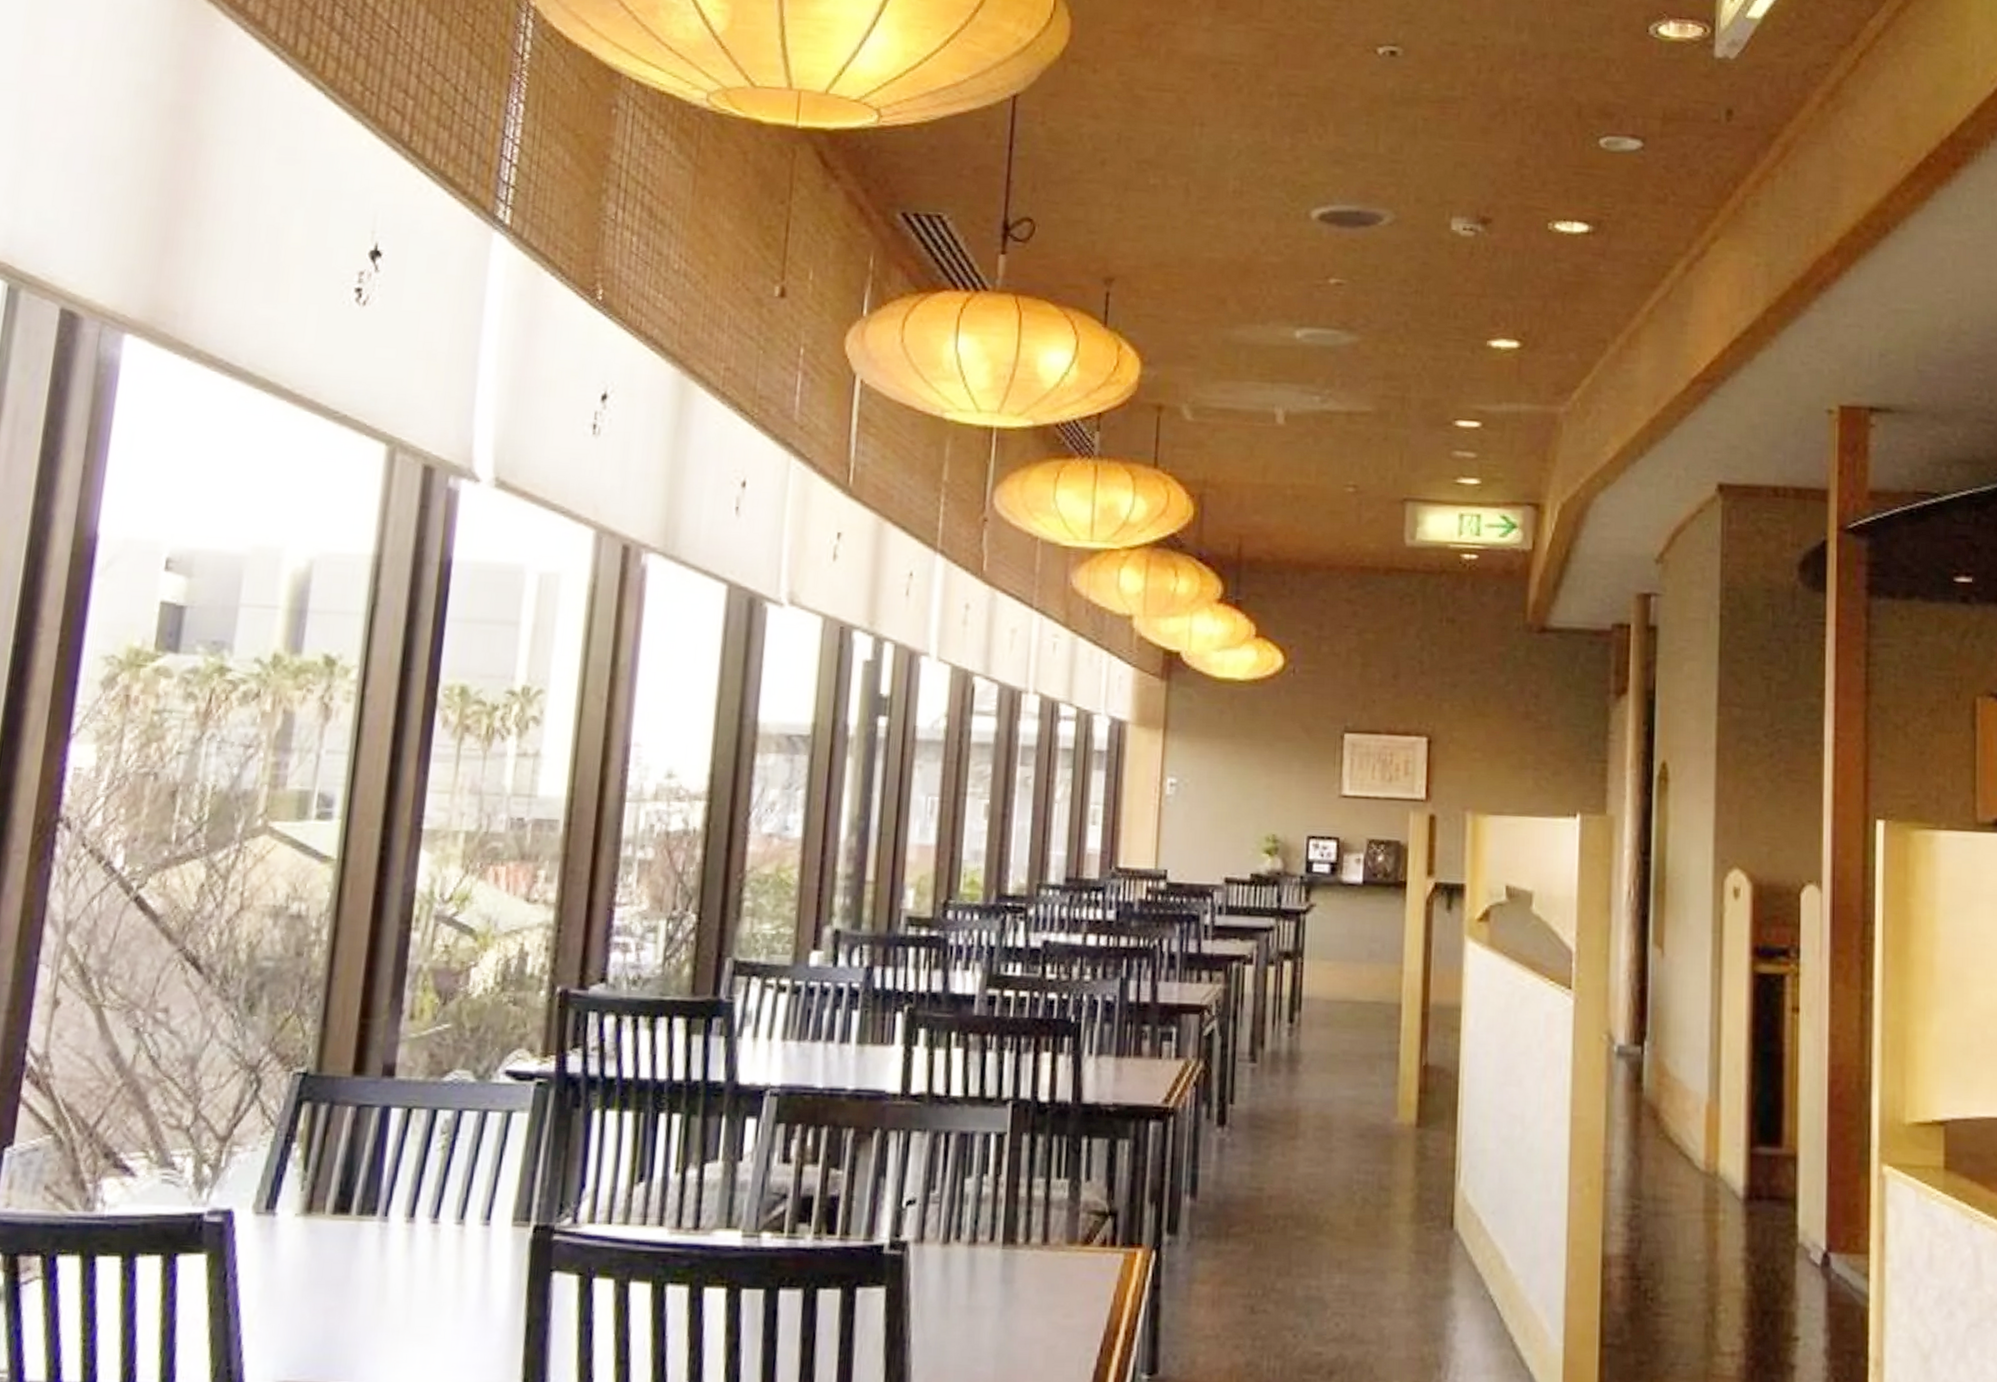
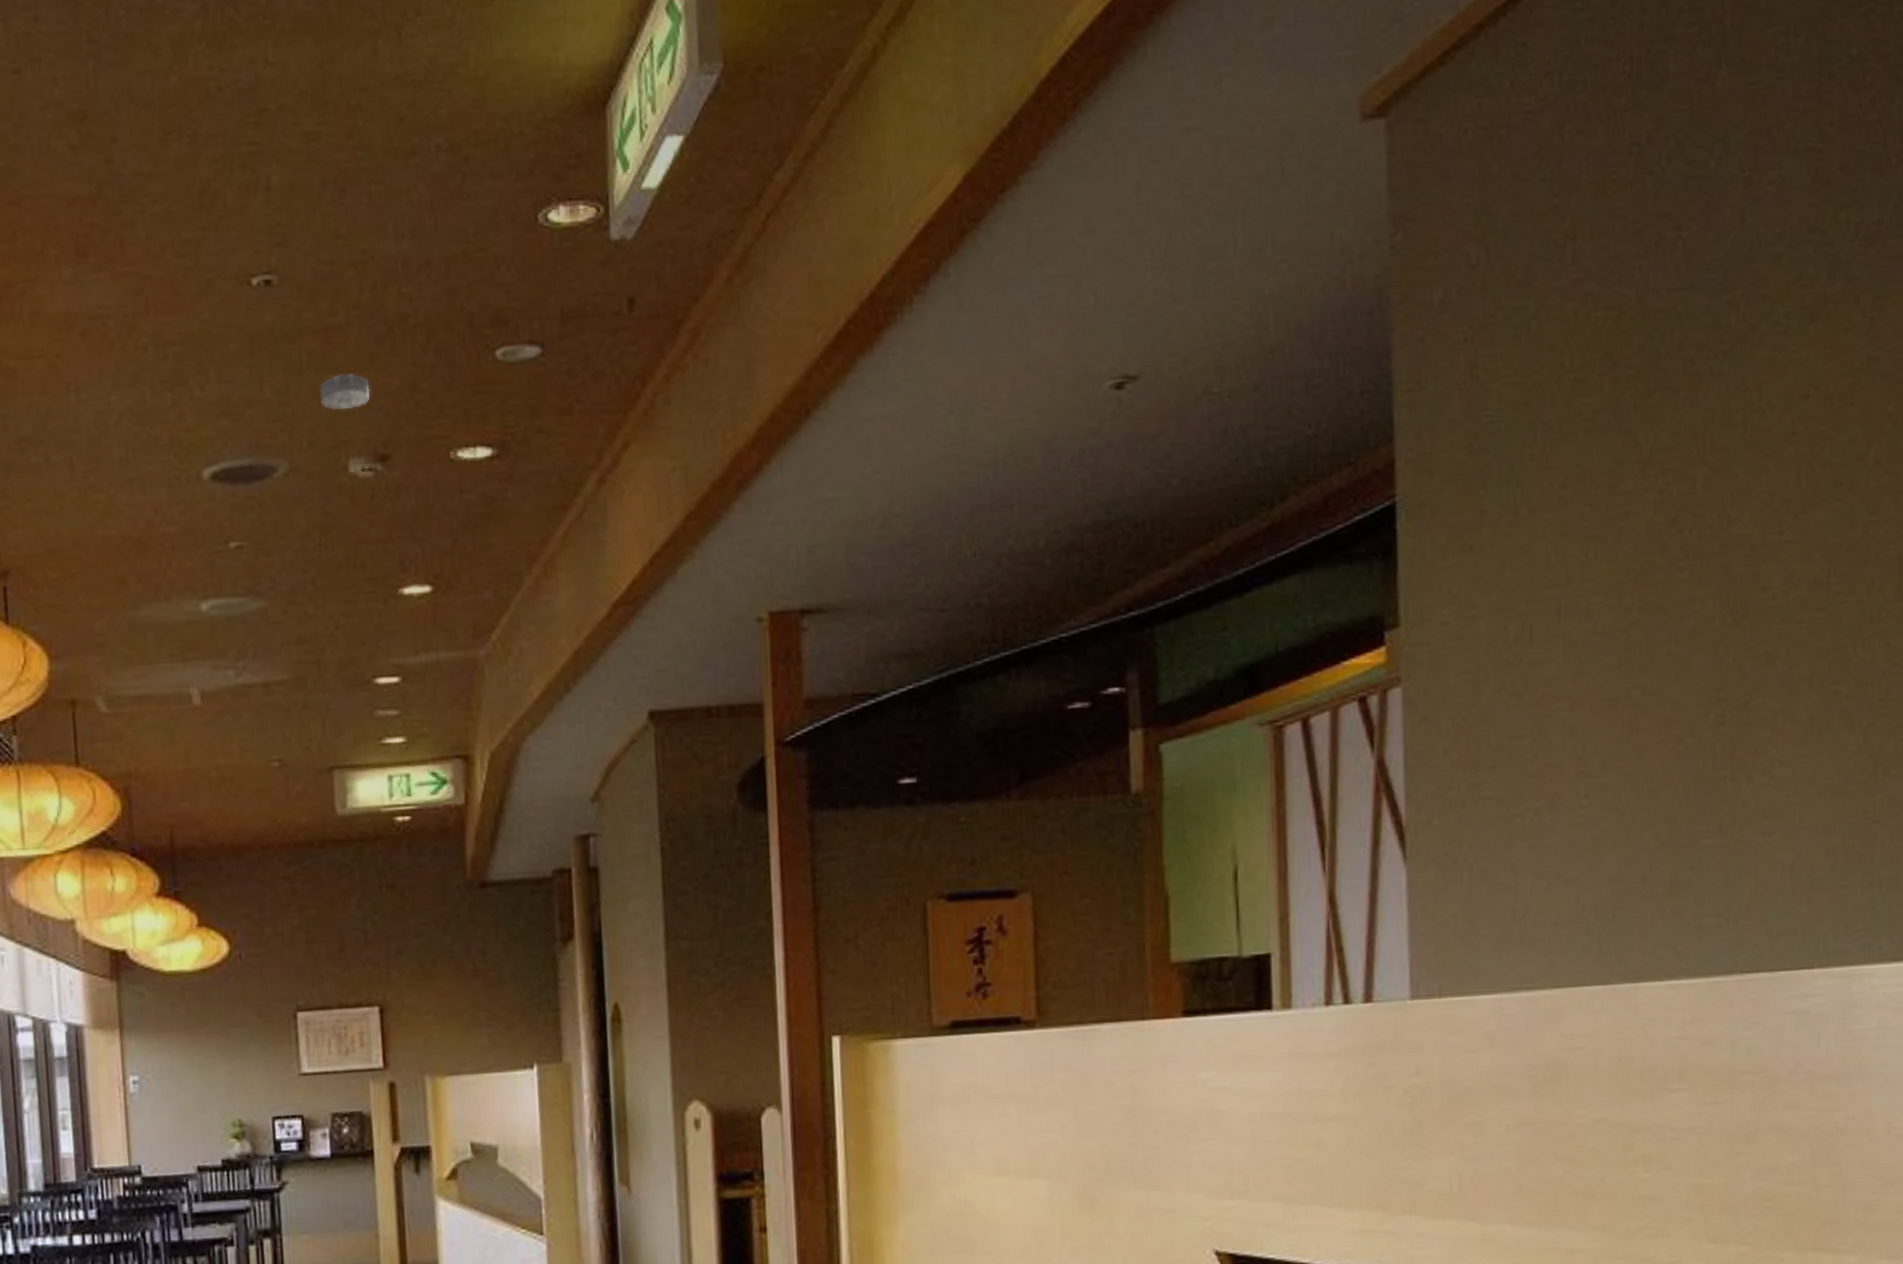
smoke detector: none [1430,142,1479,173] -> present [319,374,370,410]

